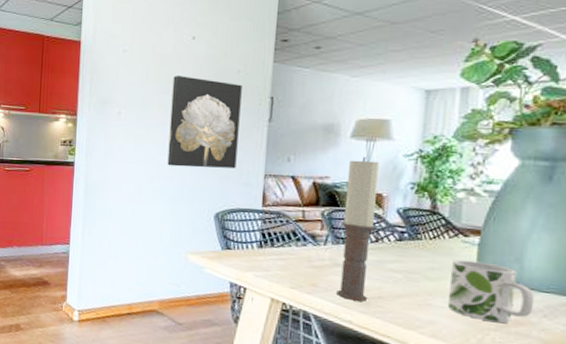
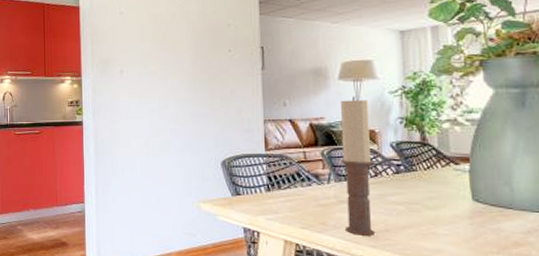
wall art: present [167,76,242,169] -> none [169,32,236,119]
mug: present [448,259,535,324] -> none [449,187,529,246]

